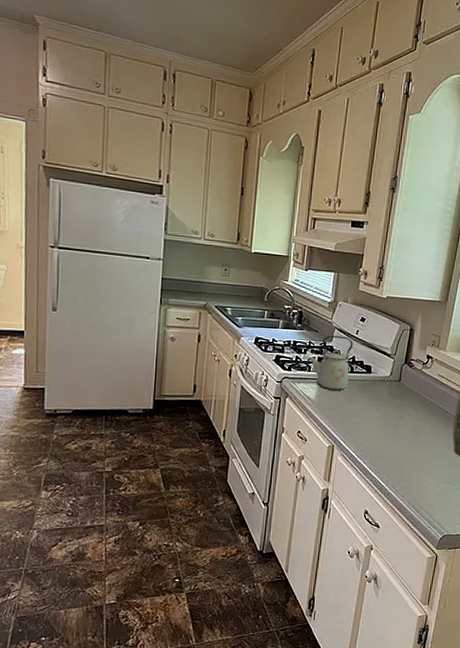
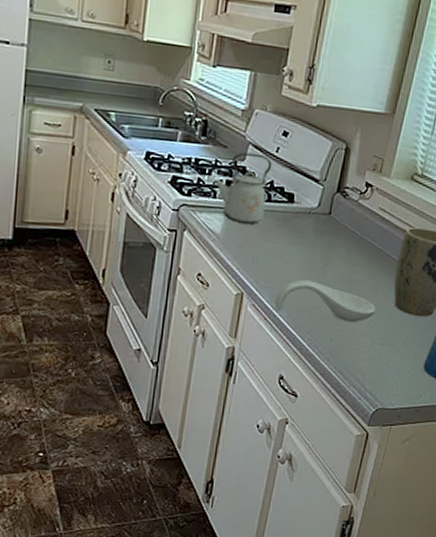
spoon rest: none [359,433,440,466] -> present [275,280,377,323]

